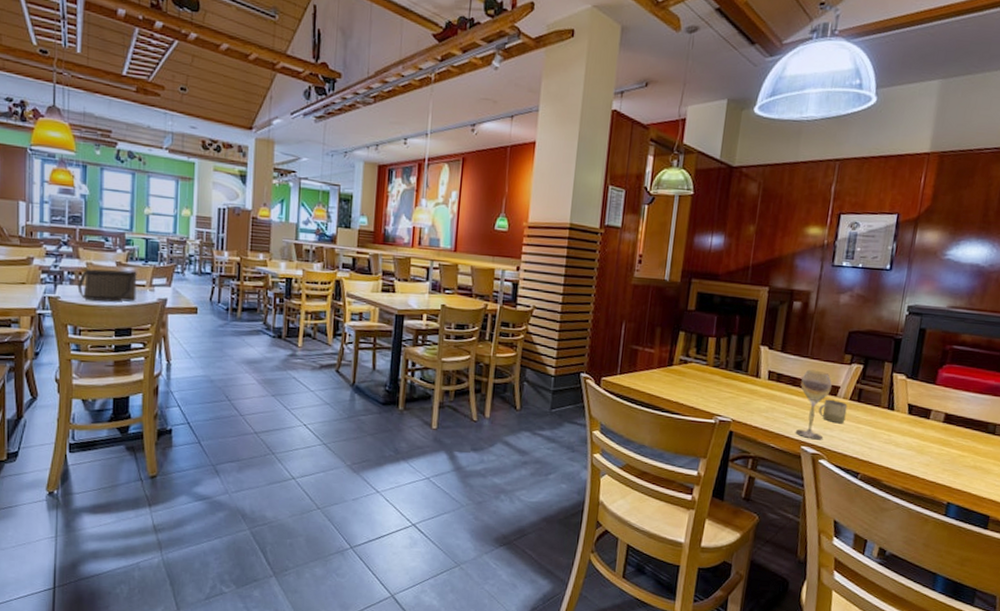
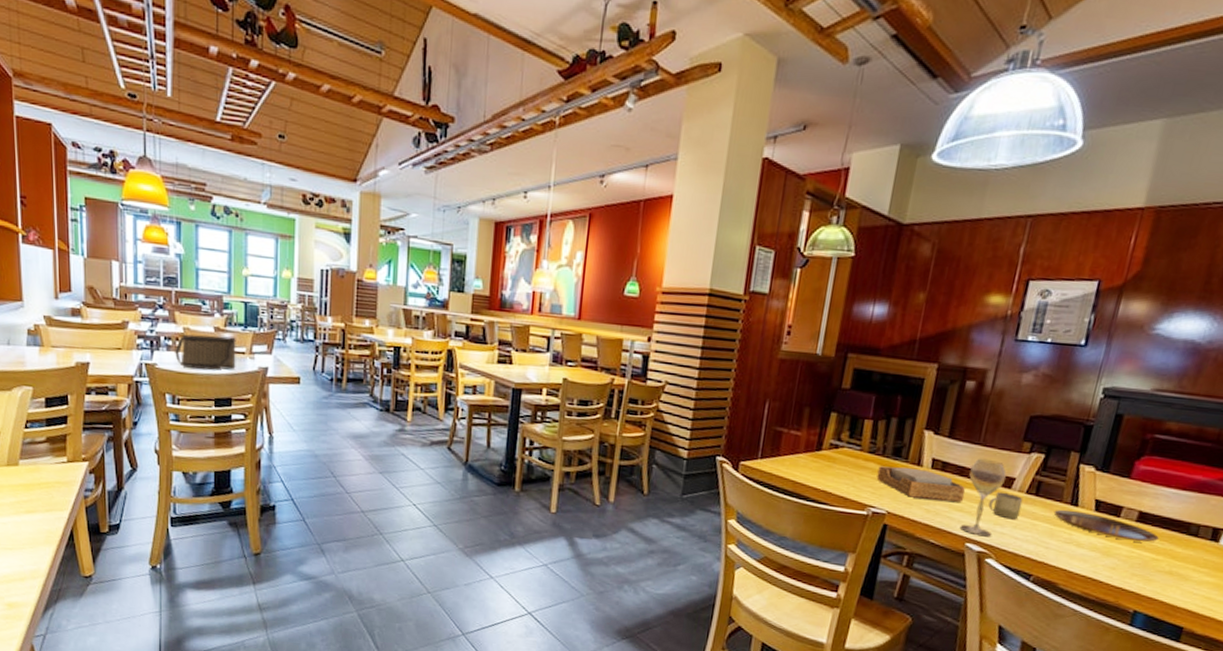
napkin holder: none [721,378,798,410] -> present [876,466,965,503]
plate: none [874,413,963,441] -> present [1053,509,1159,543]

